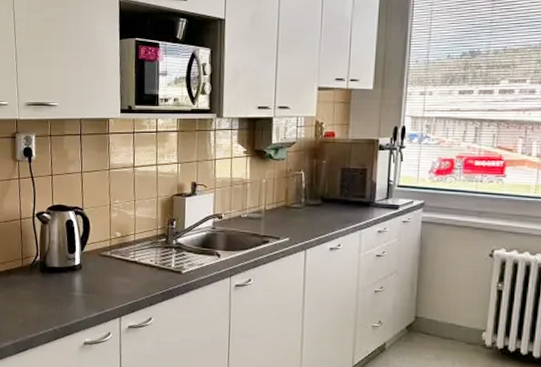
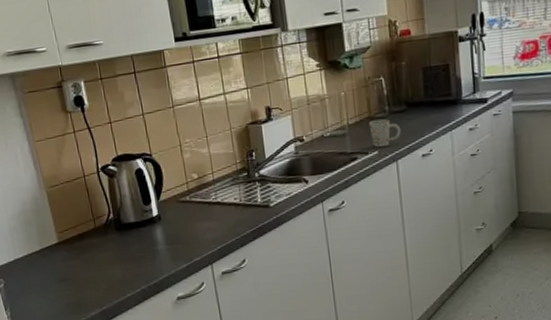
mug: none [284,209,314,236] -> present [368,119,402,148]

